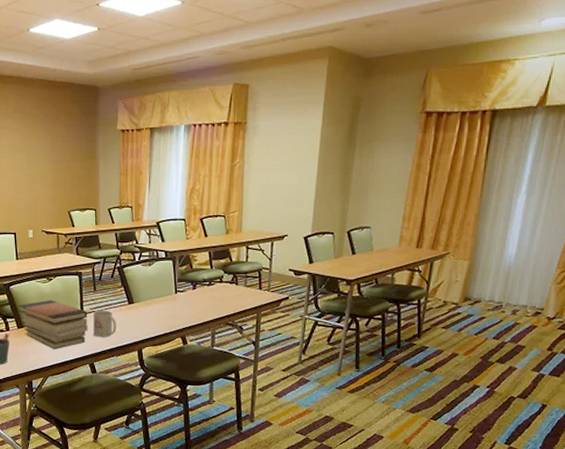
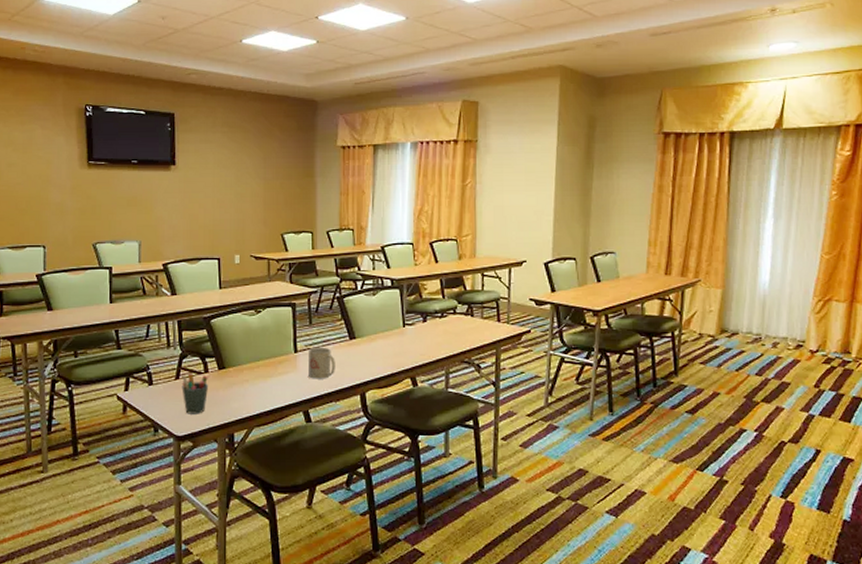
book stack: present [18,299,88,349] -> none [220,335,302,394]

